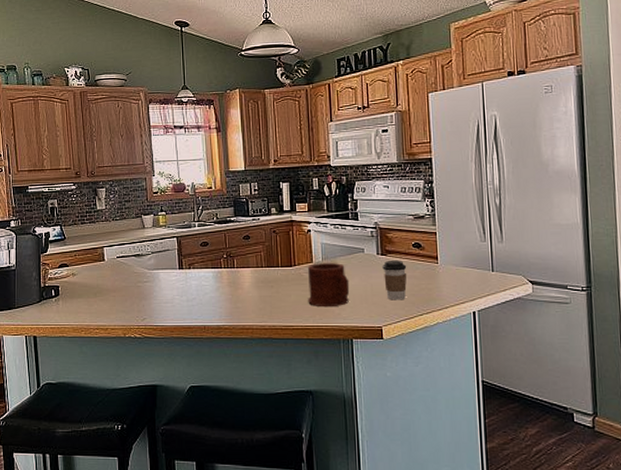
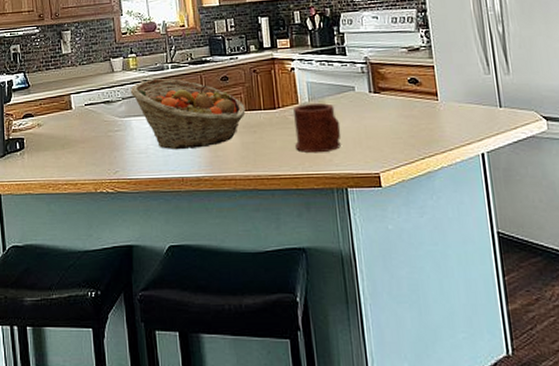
fruit basket: none [159,235,264,301] -> present [130,78,246,150]
coffee cup: present [382,261,407,300] -> none [376,98,405,143]

